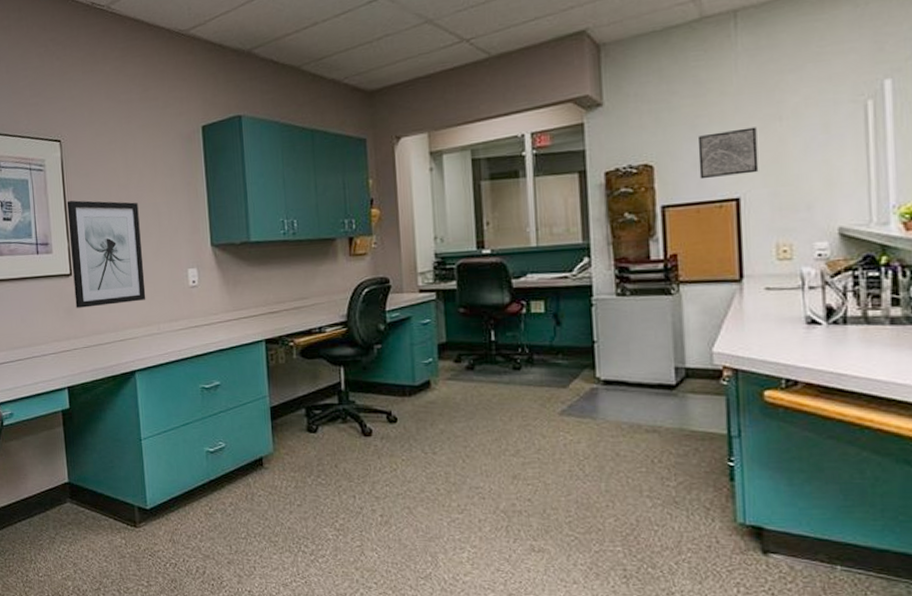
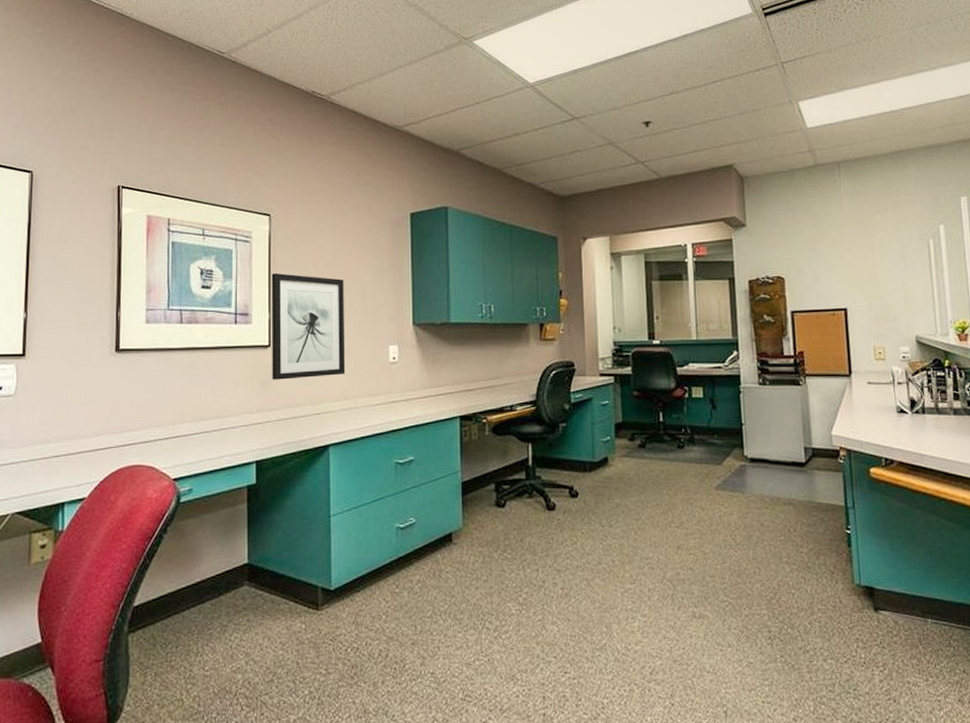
wall art: present [697,127,759,180] -> none [815,253,859,292]

